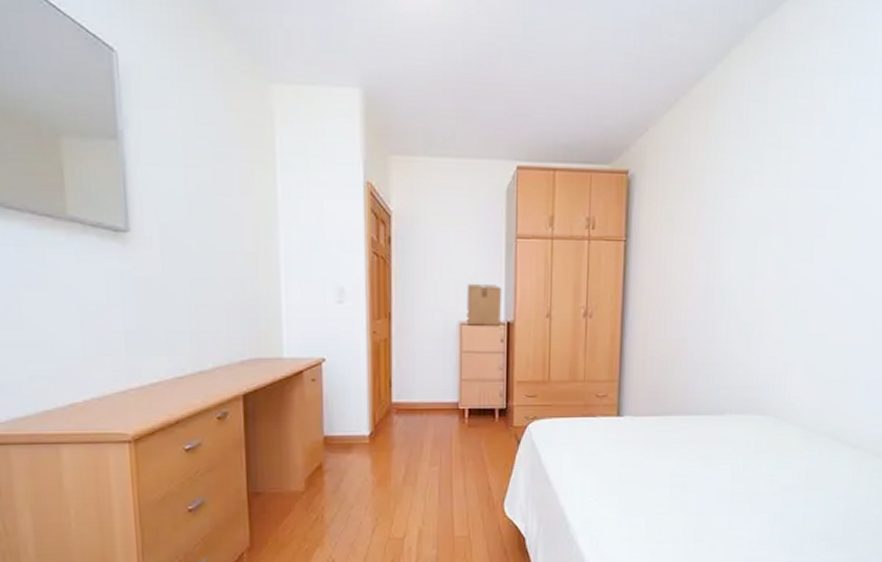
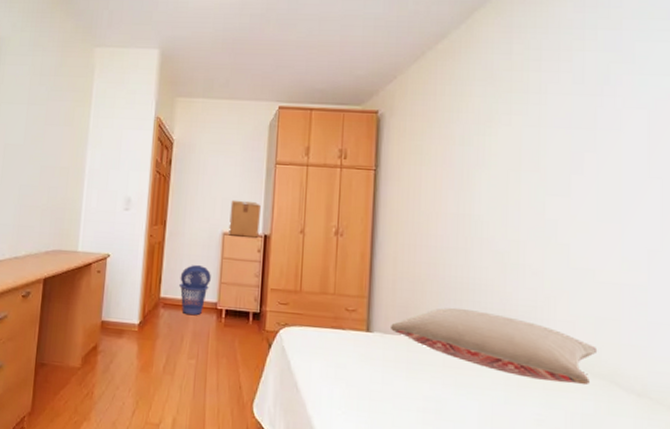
laundry basket: none [413,361,449,419] -> present [179,264,211,316]
pillow: none [639,383,825,445] -> present [389,307,598,385]

